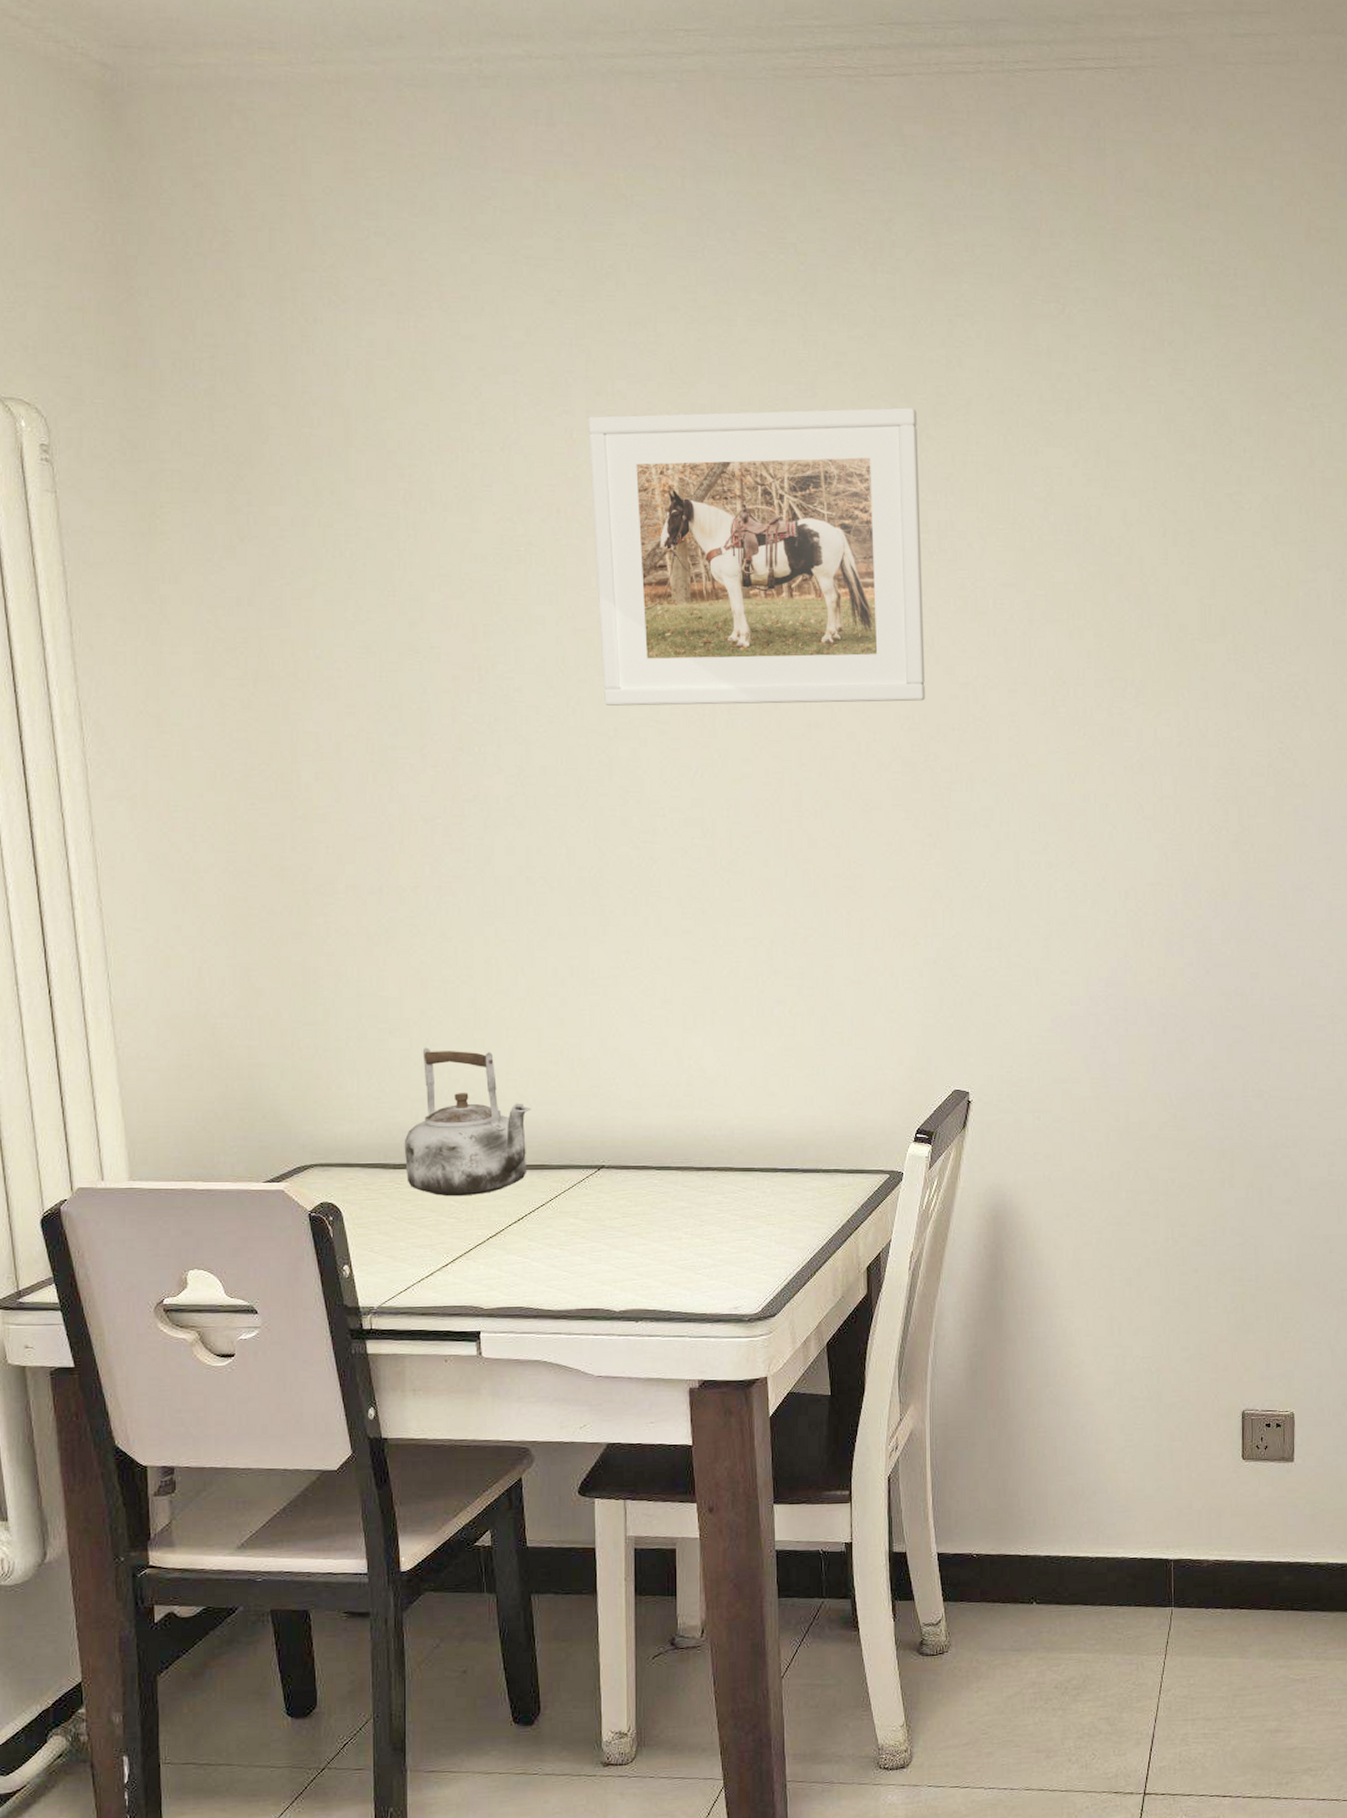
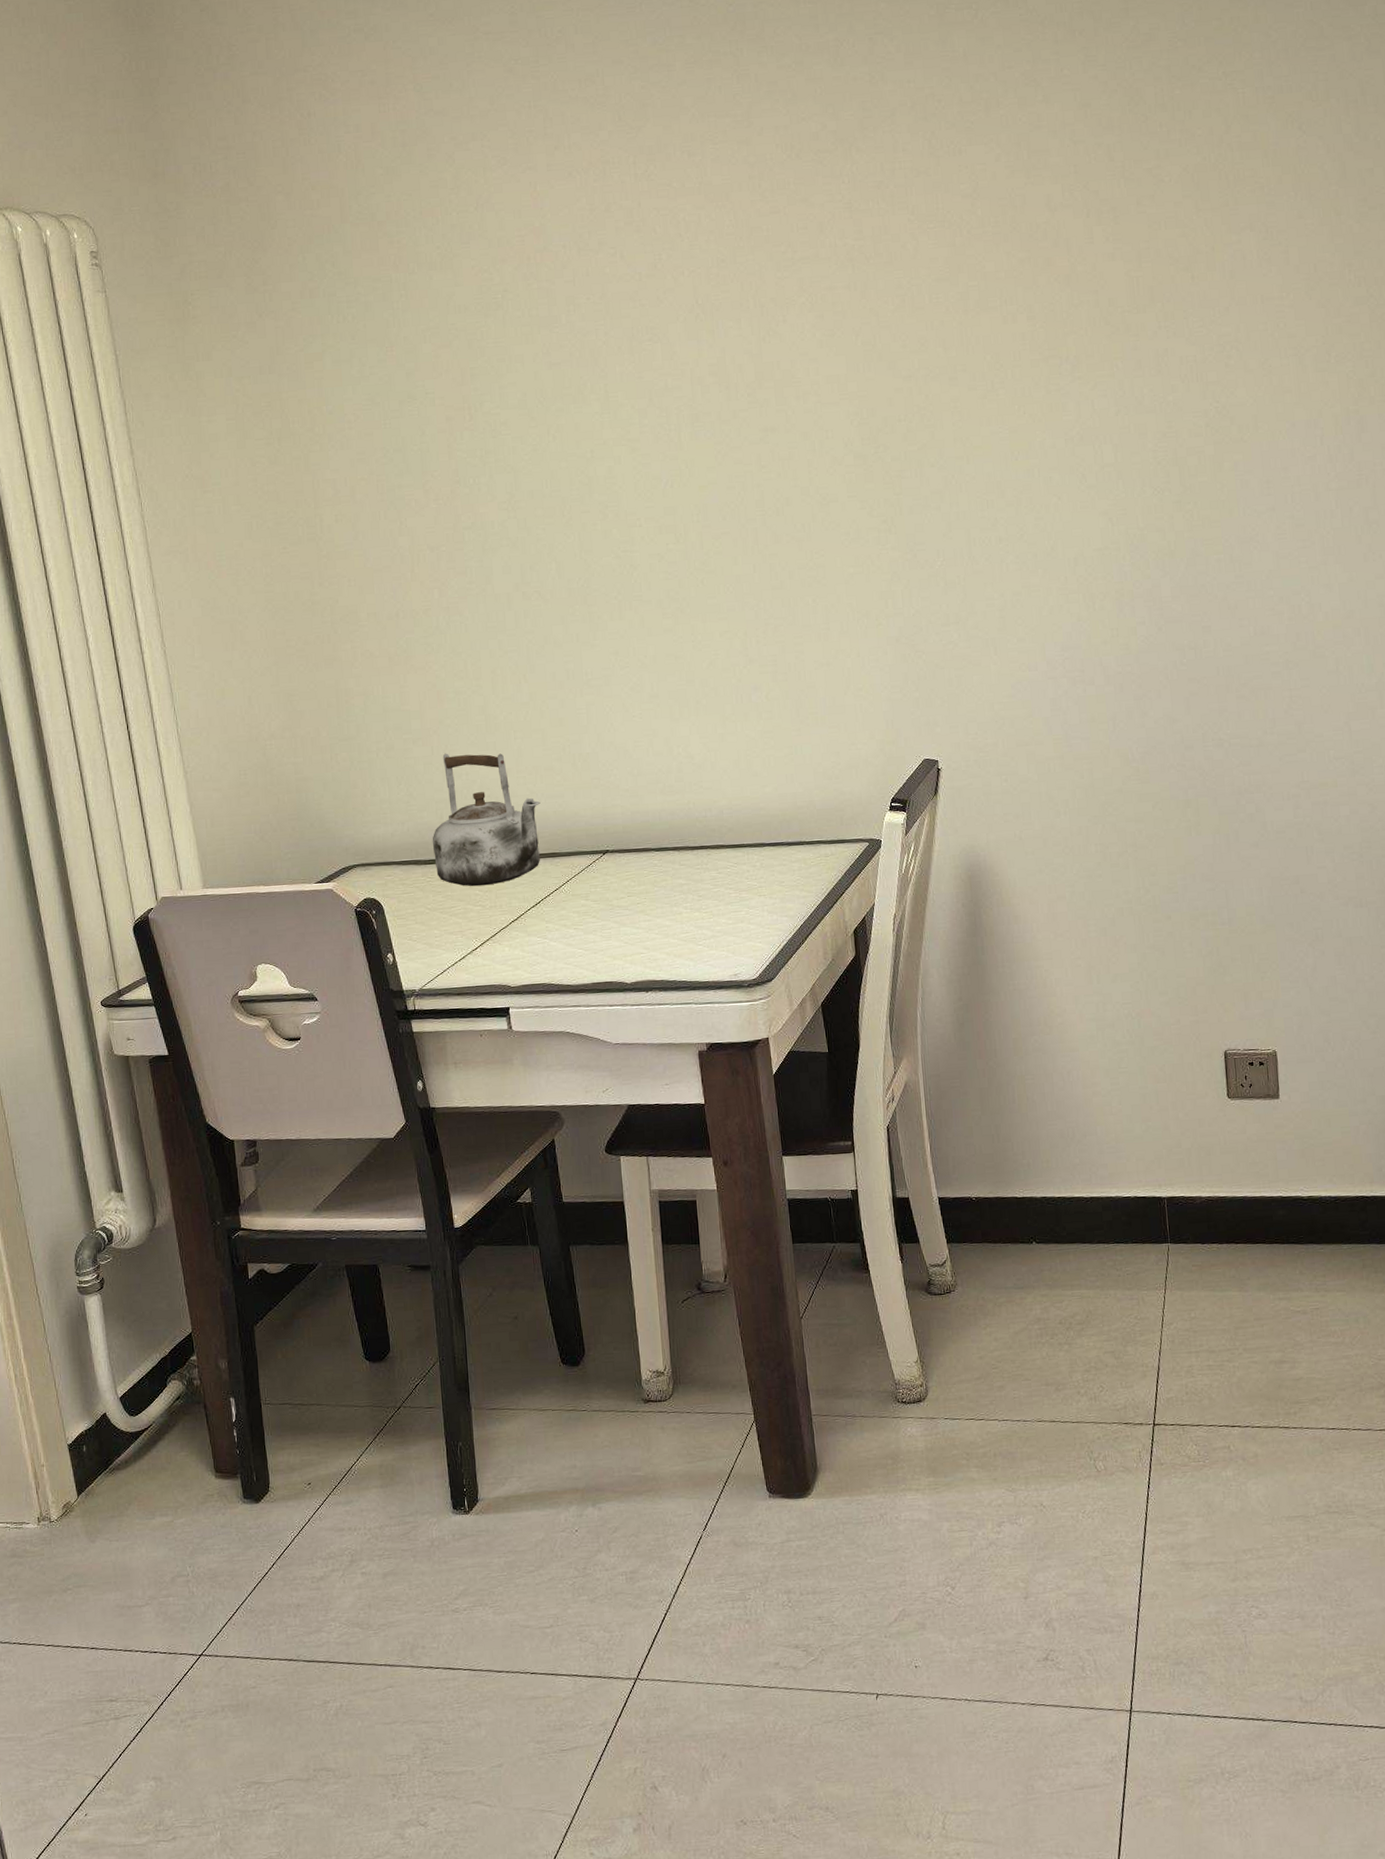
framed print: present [588,407,925,706] -> none [549,124,871,430]

